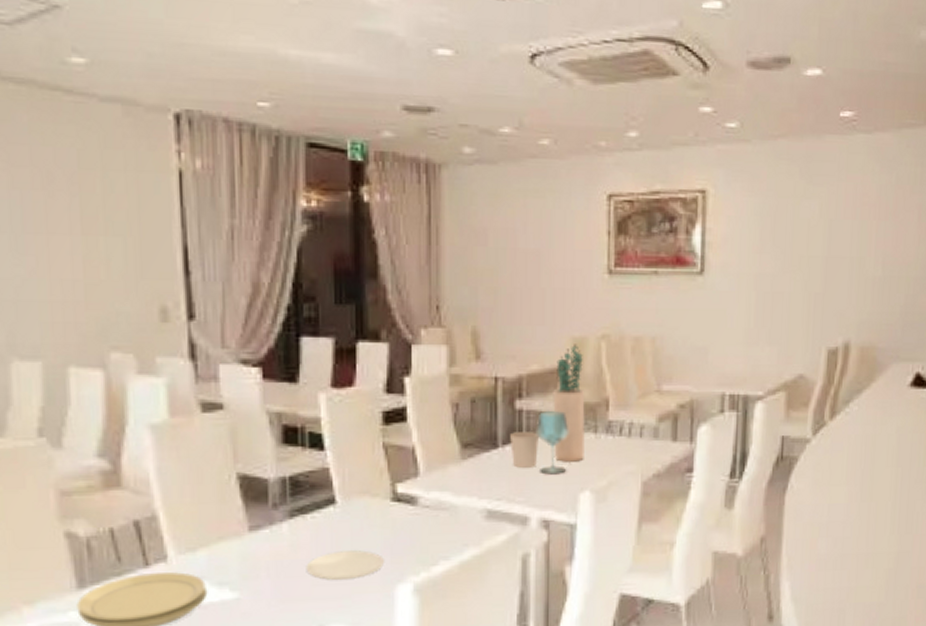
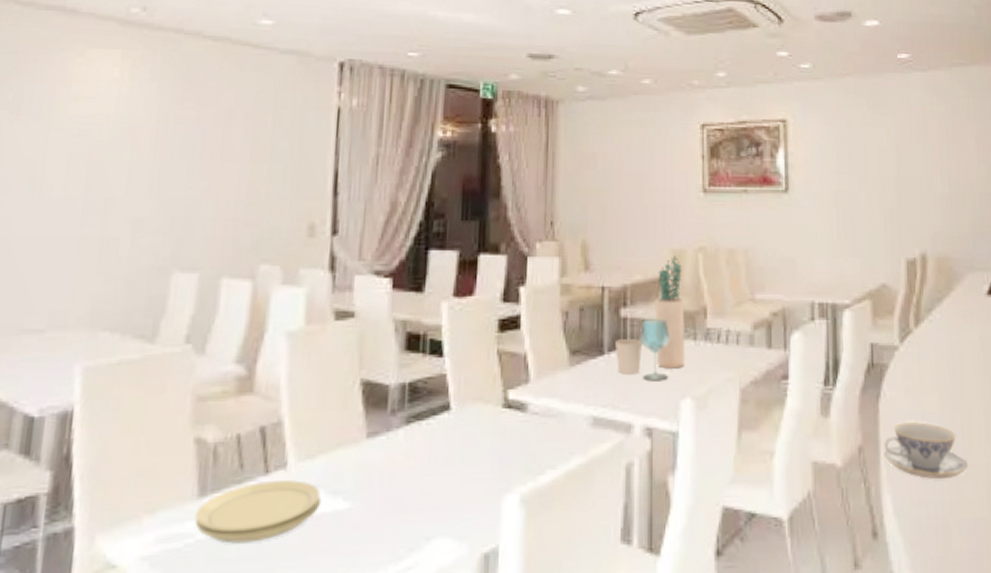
plate: present [306,550,384,580] -> none [417,458,493,490]
teacup: none [785,513,870,568] -> present [883,421,968,480]

